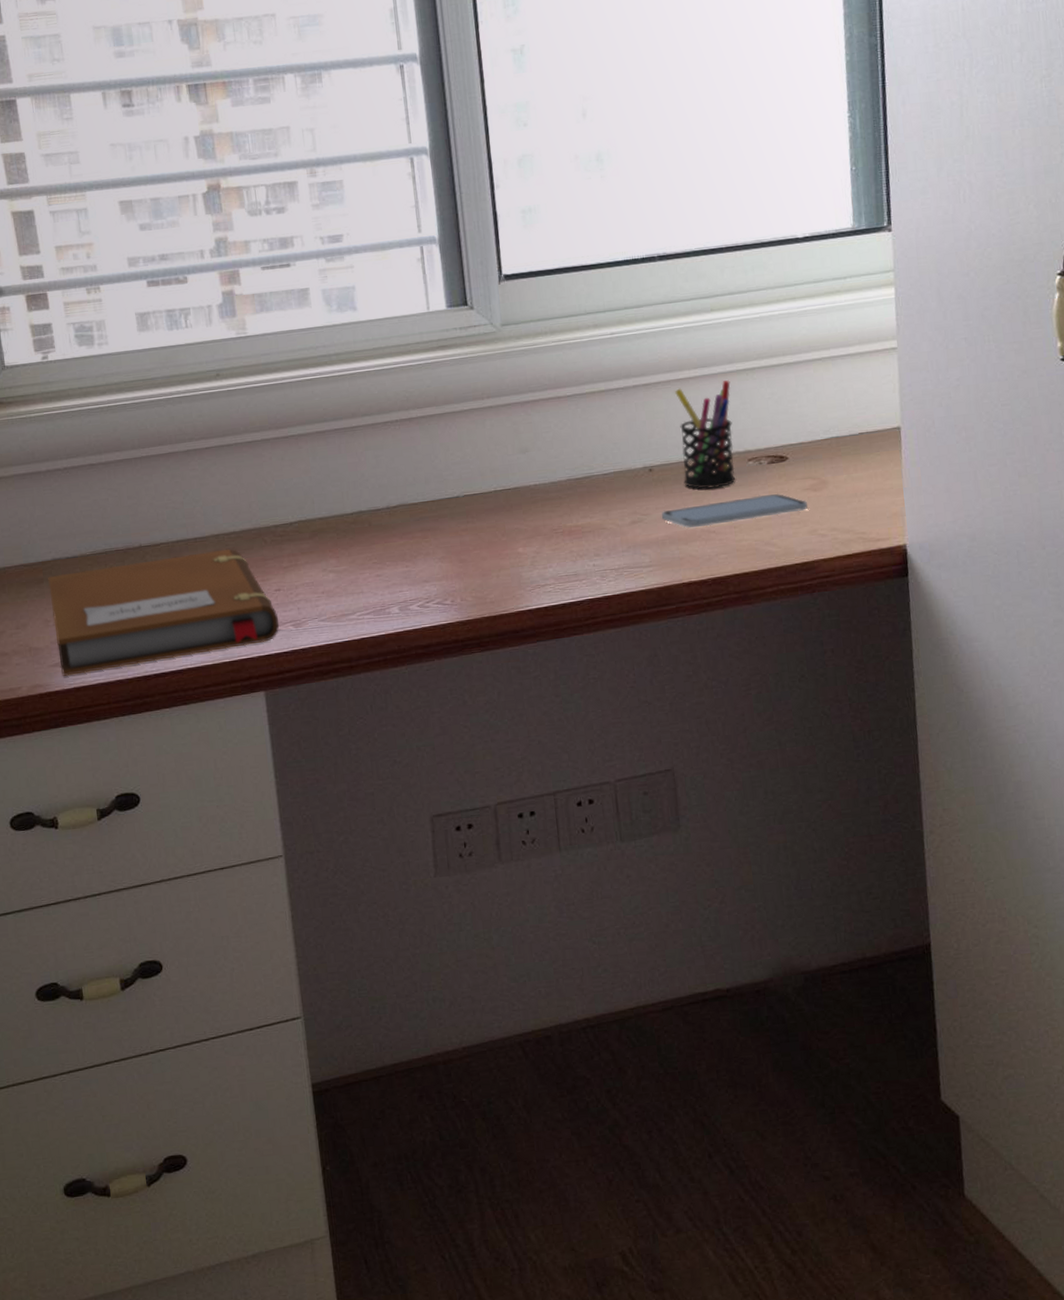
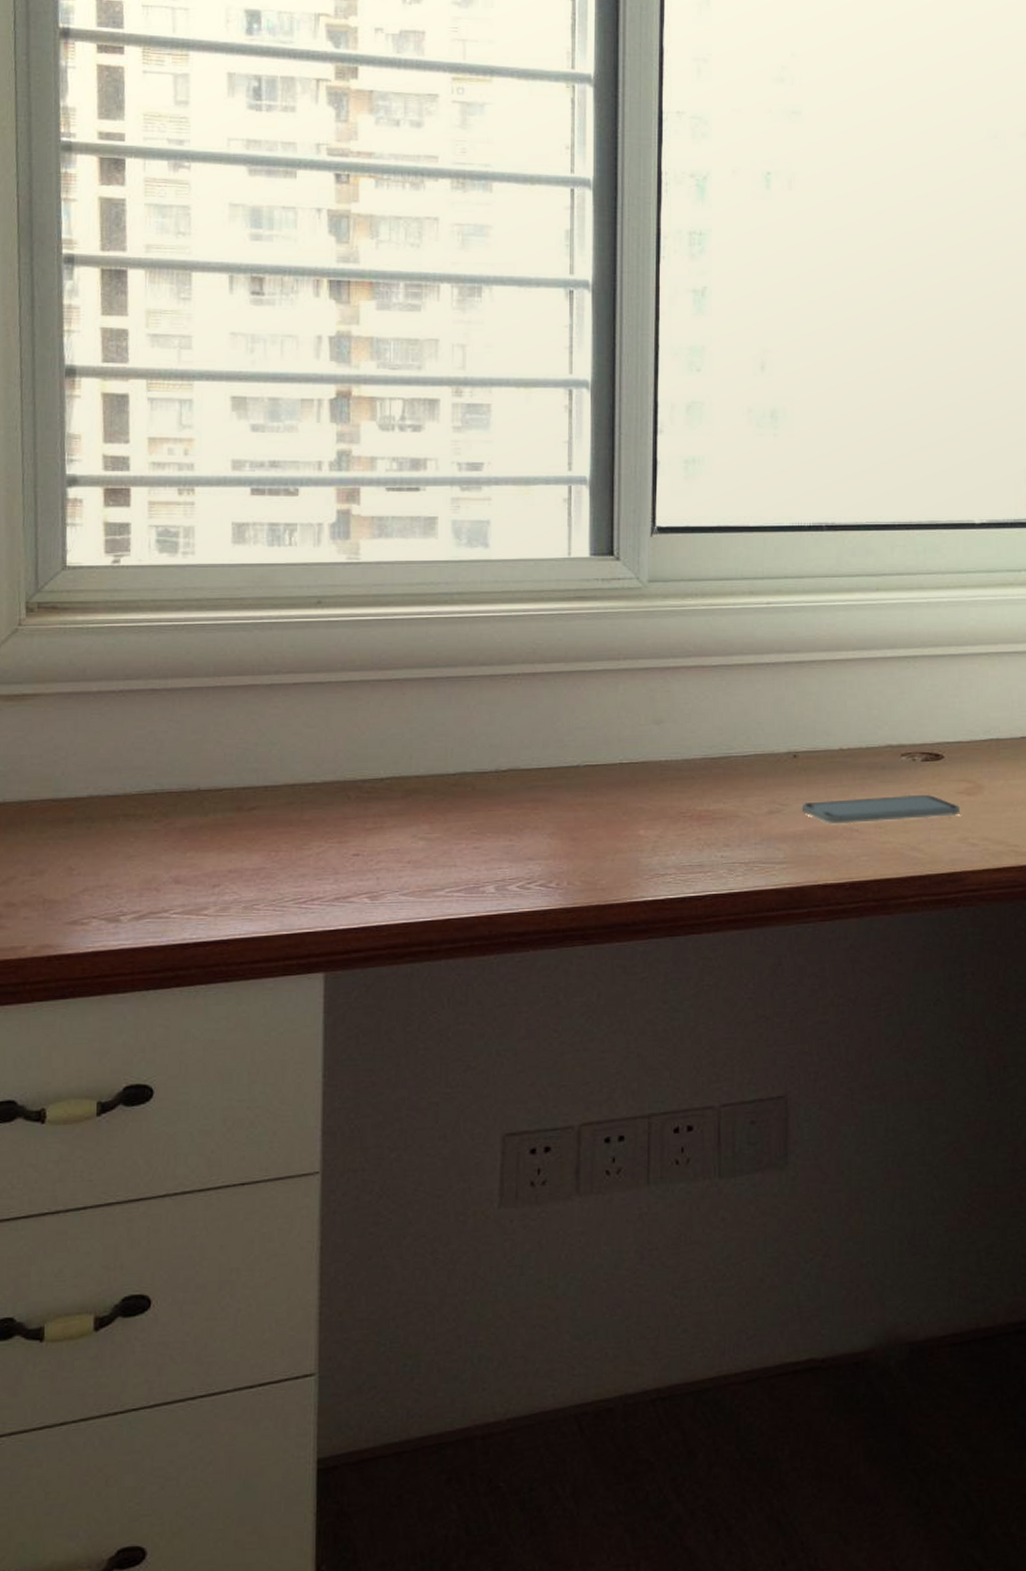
notebook: present [48,548,280,676] -> none [78,802,353,937]
pen holder: present [675,380,736,489] -> none [830,666,890,783]

